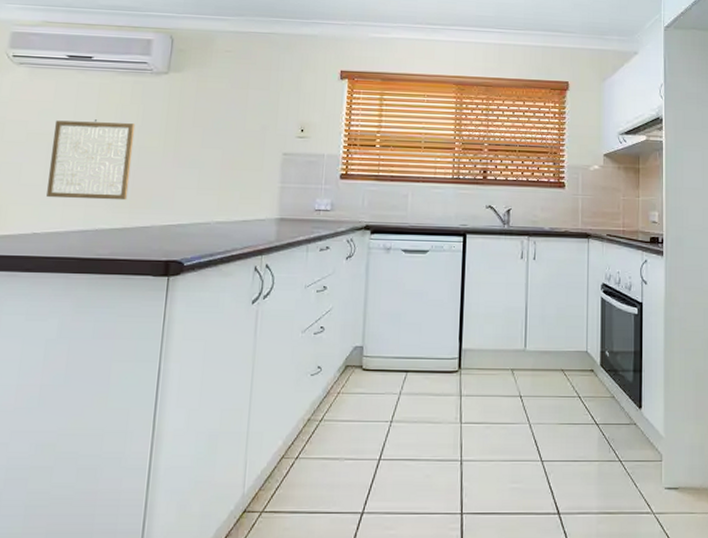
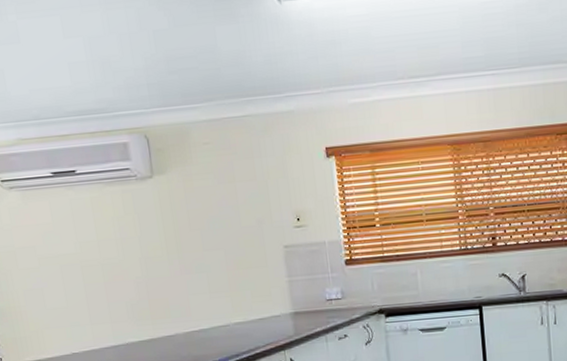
wall art: present [47,119,136,201] -> none [60,235,147,319]

